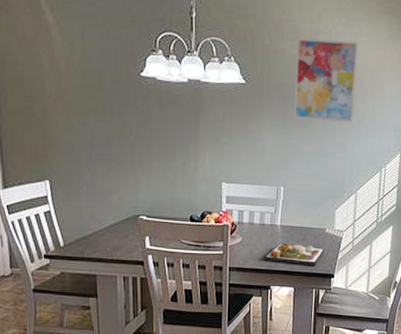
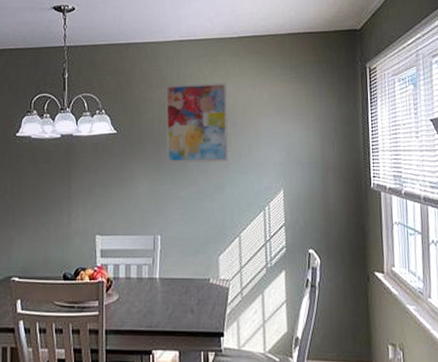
dinner plate: present [264,243,325,266] -> none [144,298,211,324]

